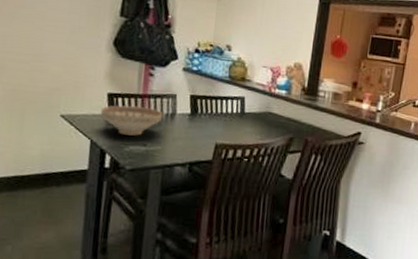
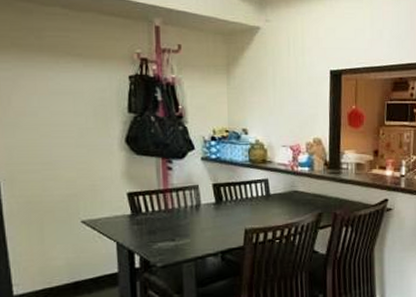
decorative bowl: present [100,105,163,136] -> none [122,201,188,233]

